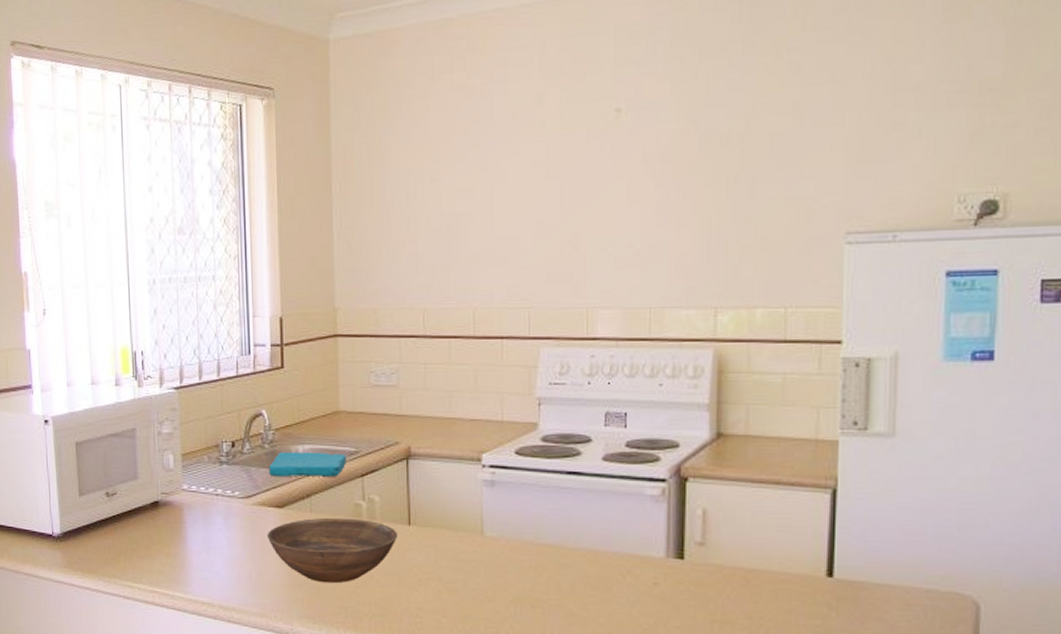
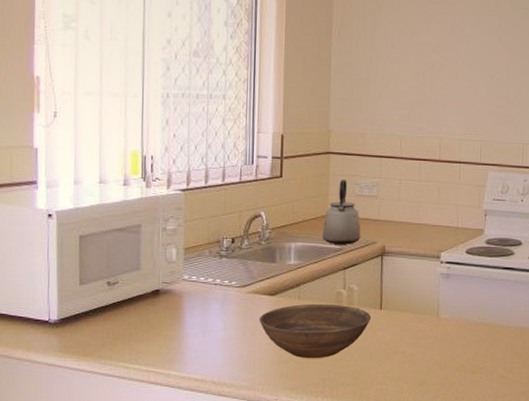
sponge: present [269,451,346,477] -> none [264,248,332,270]
kettle: none [334,367,380,446] -> present [322,180,361,245]

